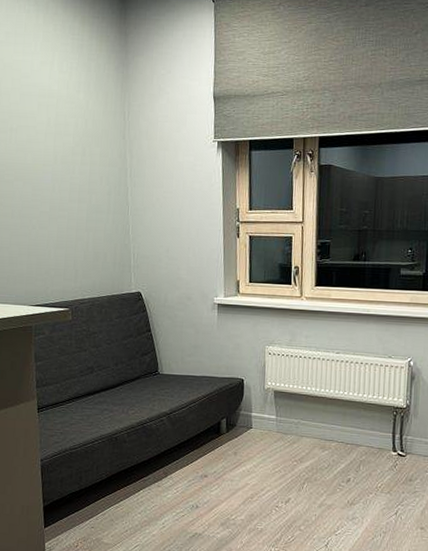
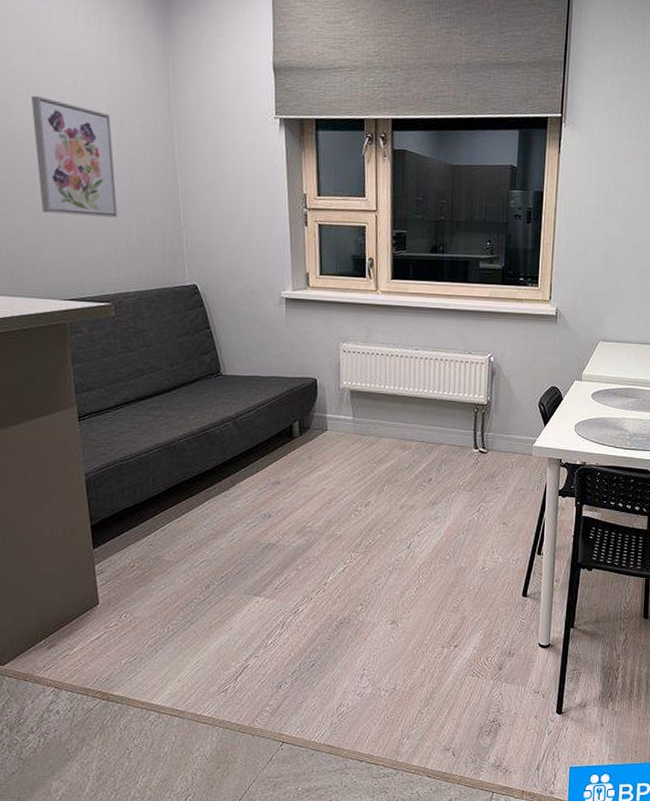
wall art: none [13,132,78,234] -> present [31,95,118,218]

